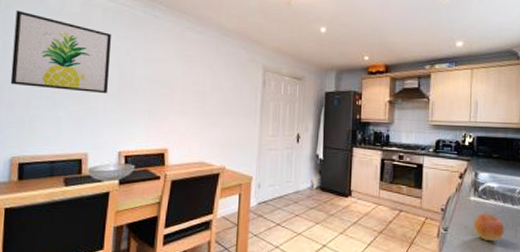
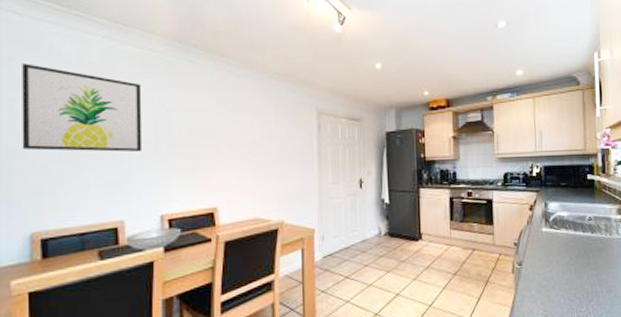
apple: present [473,212,505,242] -> none [546,242,578,272]

